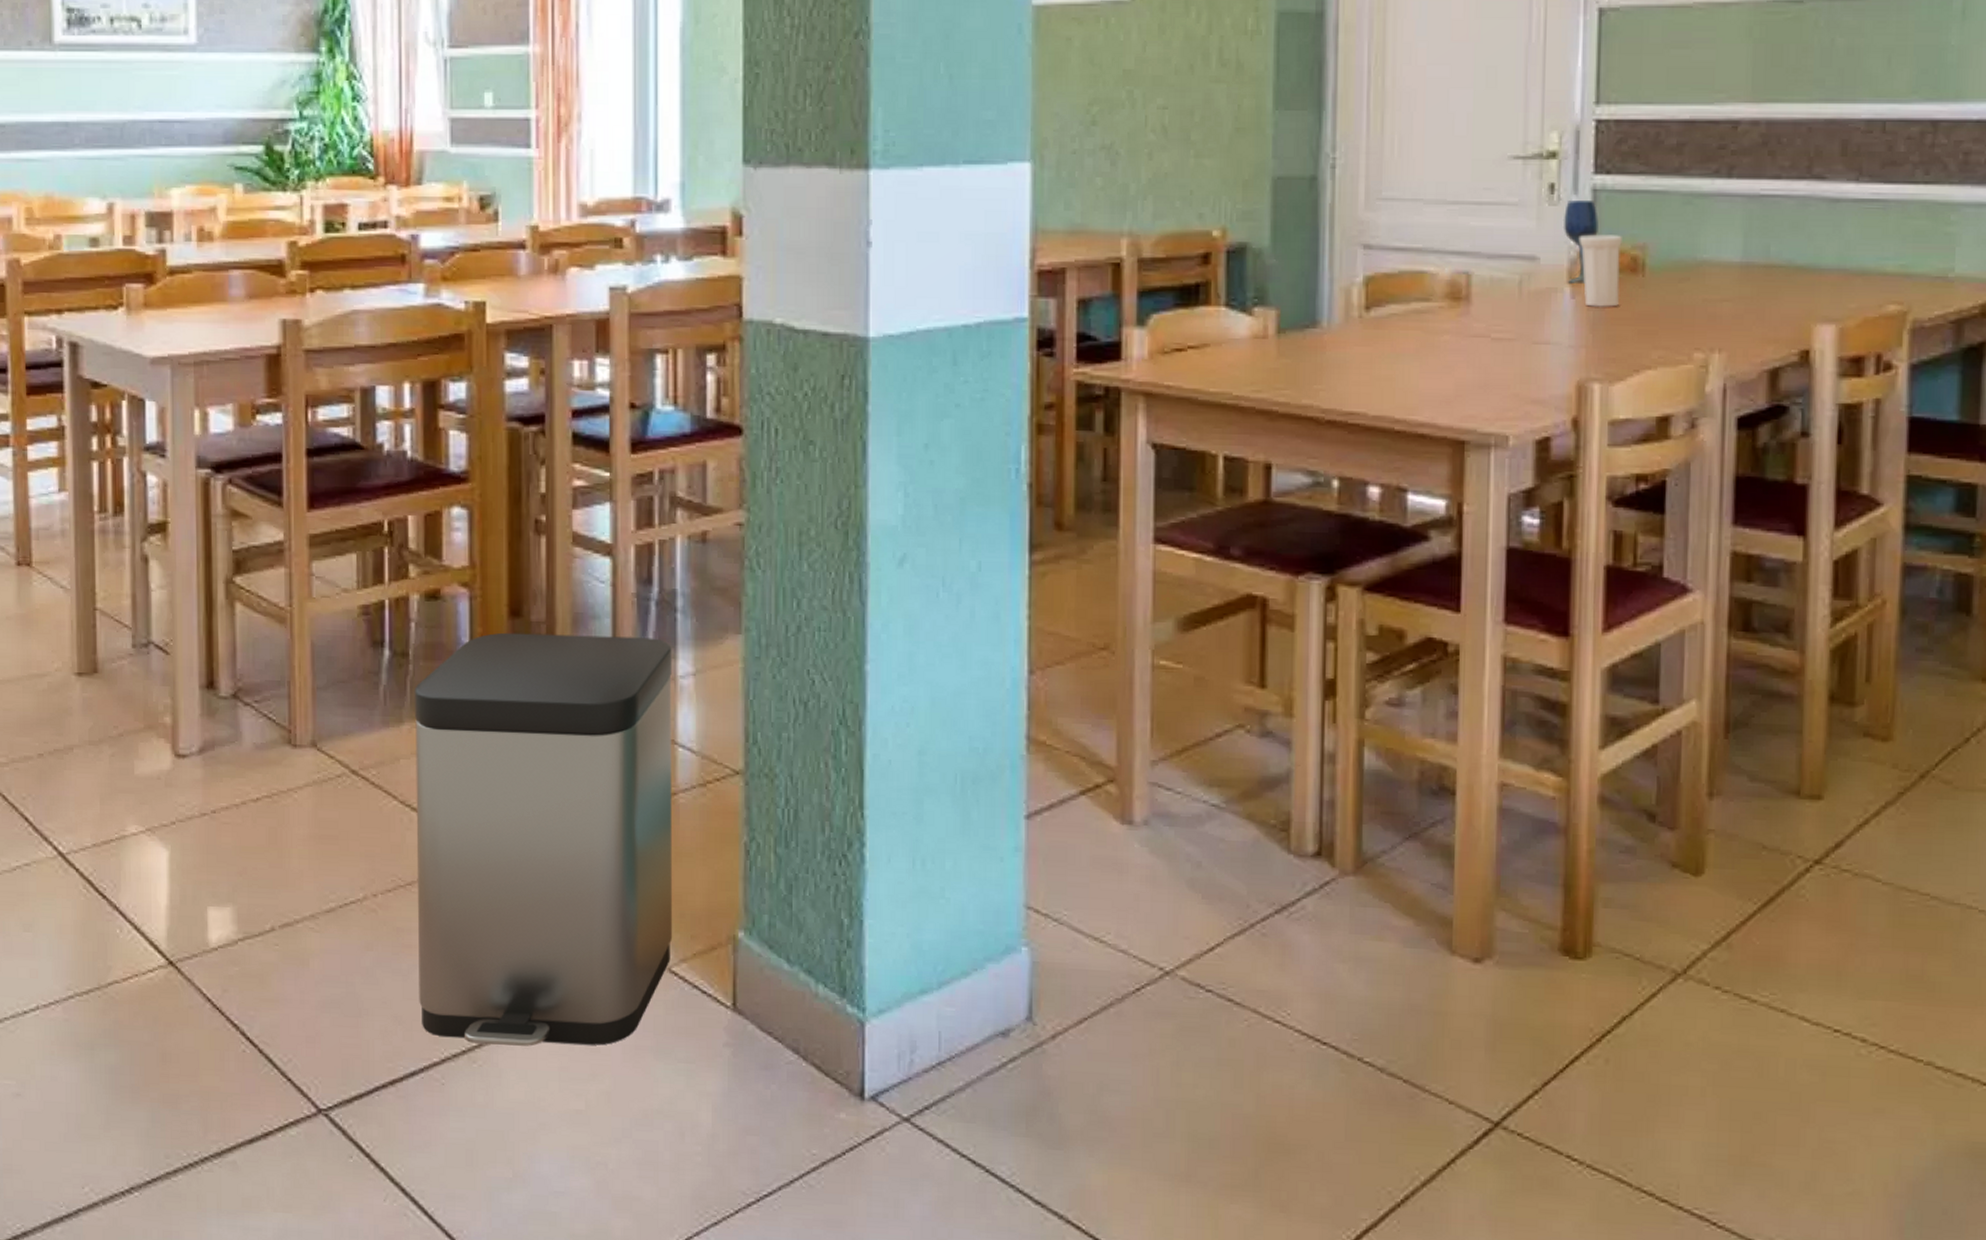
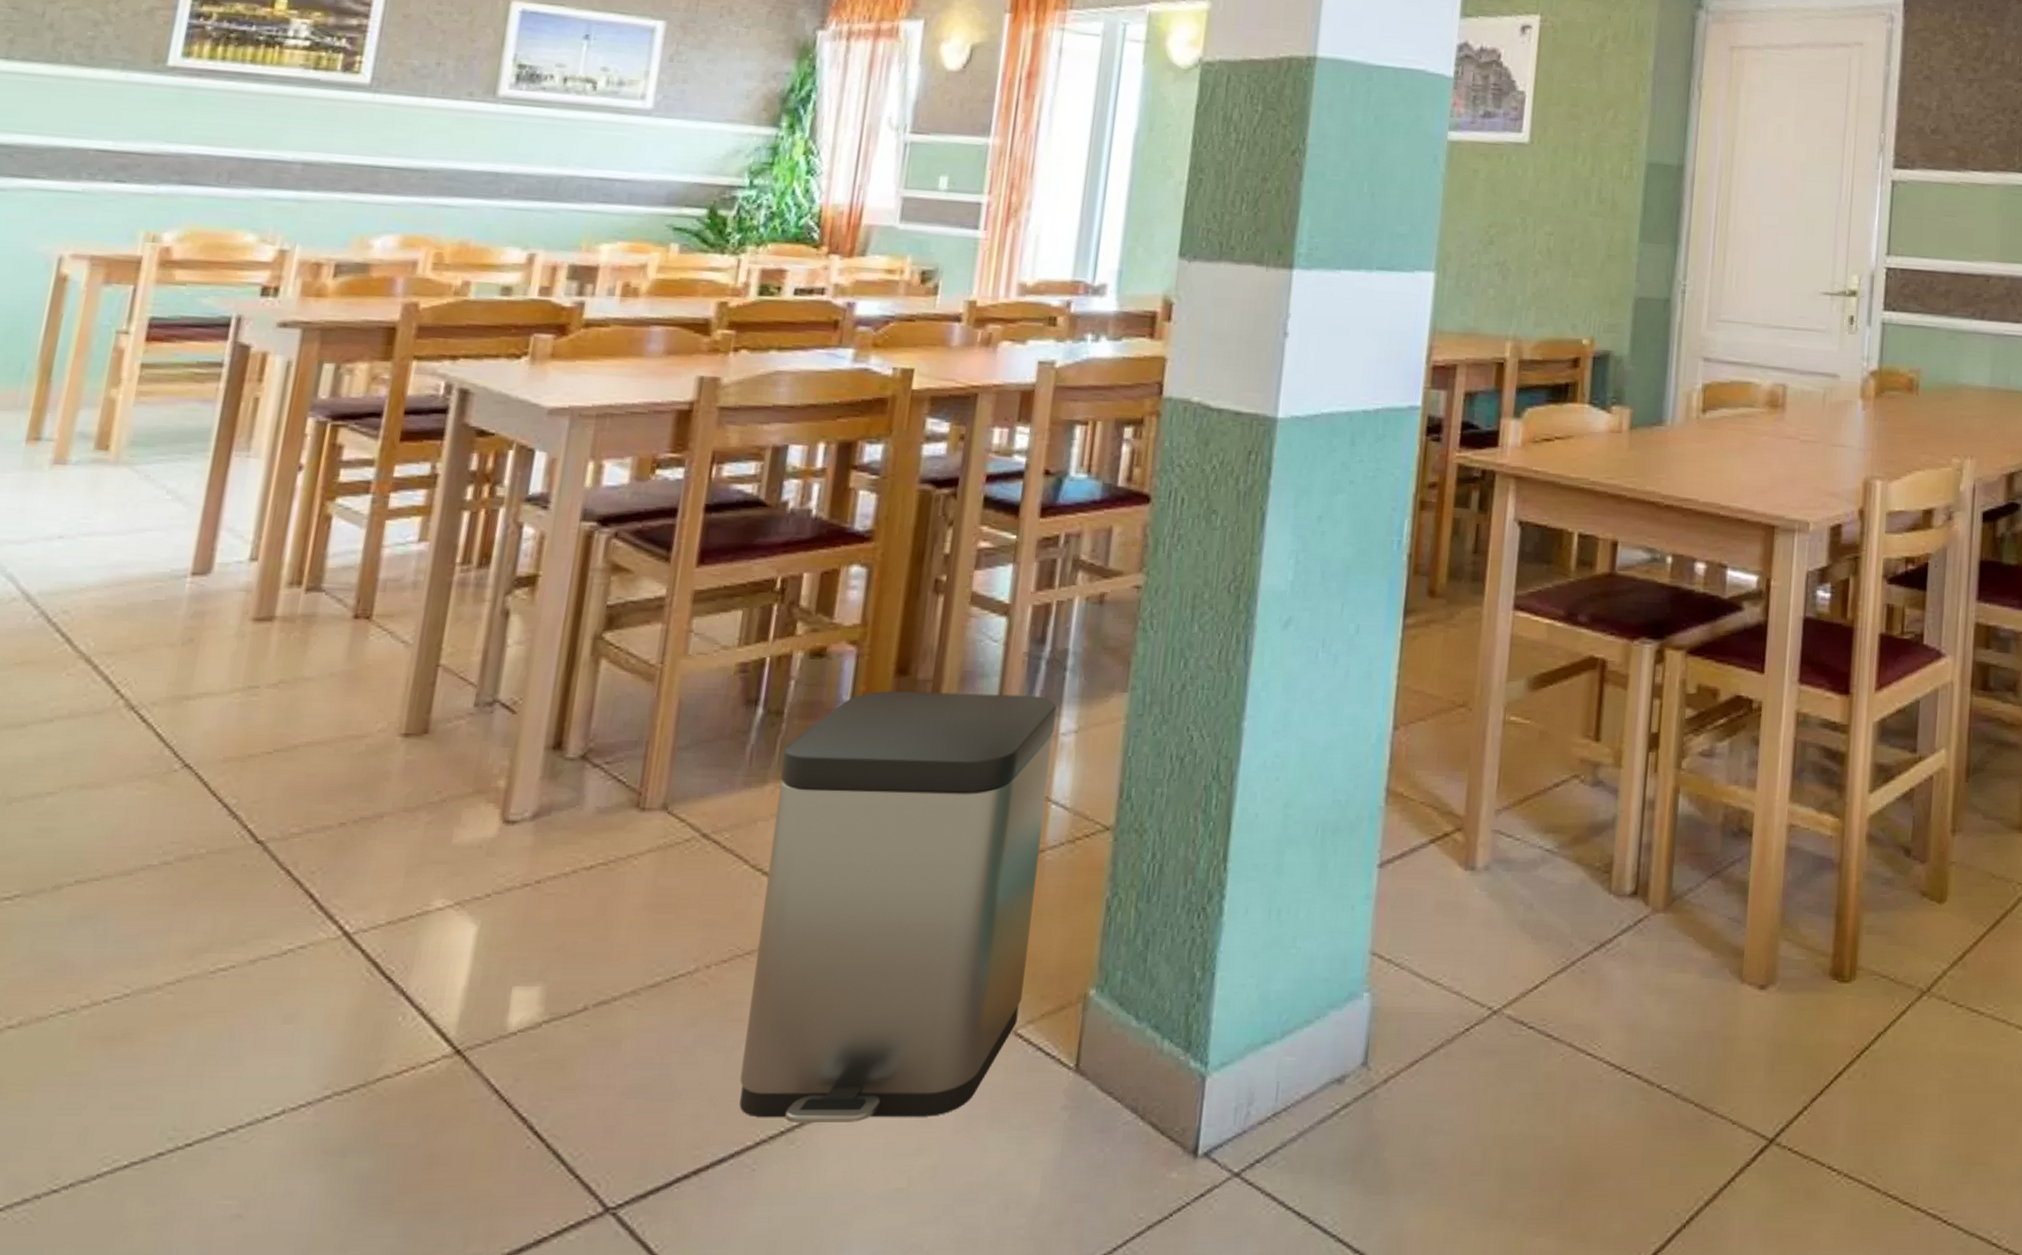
wineglass: present [1562,200,1599,285] -> none [1858,331,1886,399]
cup: present [1578,234,1622,308] -> none [1870,359,1902,419]

